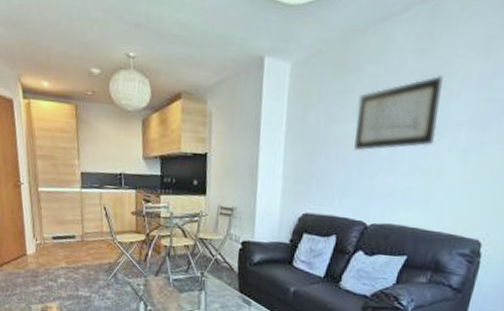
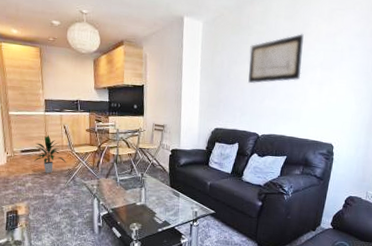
indoor plant: none [68,218,107,267] -> present [34,135,66,174]

